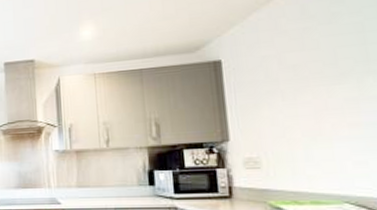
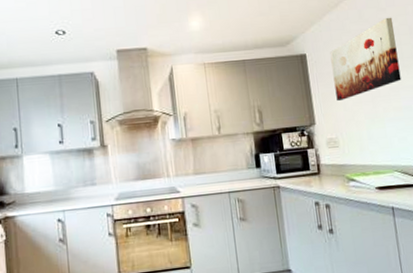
wall art: none [255,10,364,115] -> present [330,17,402,102]

